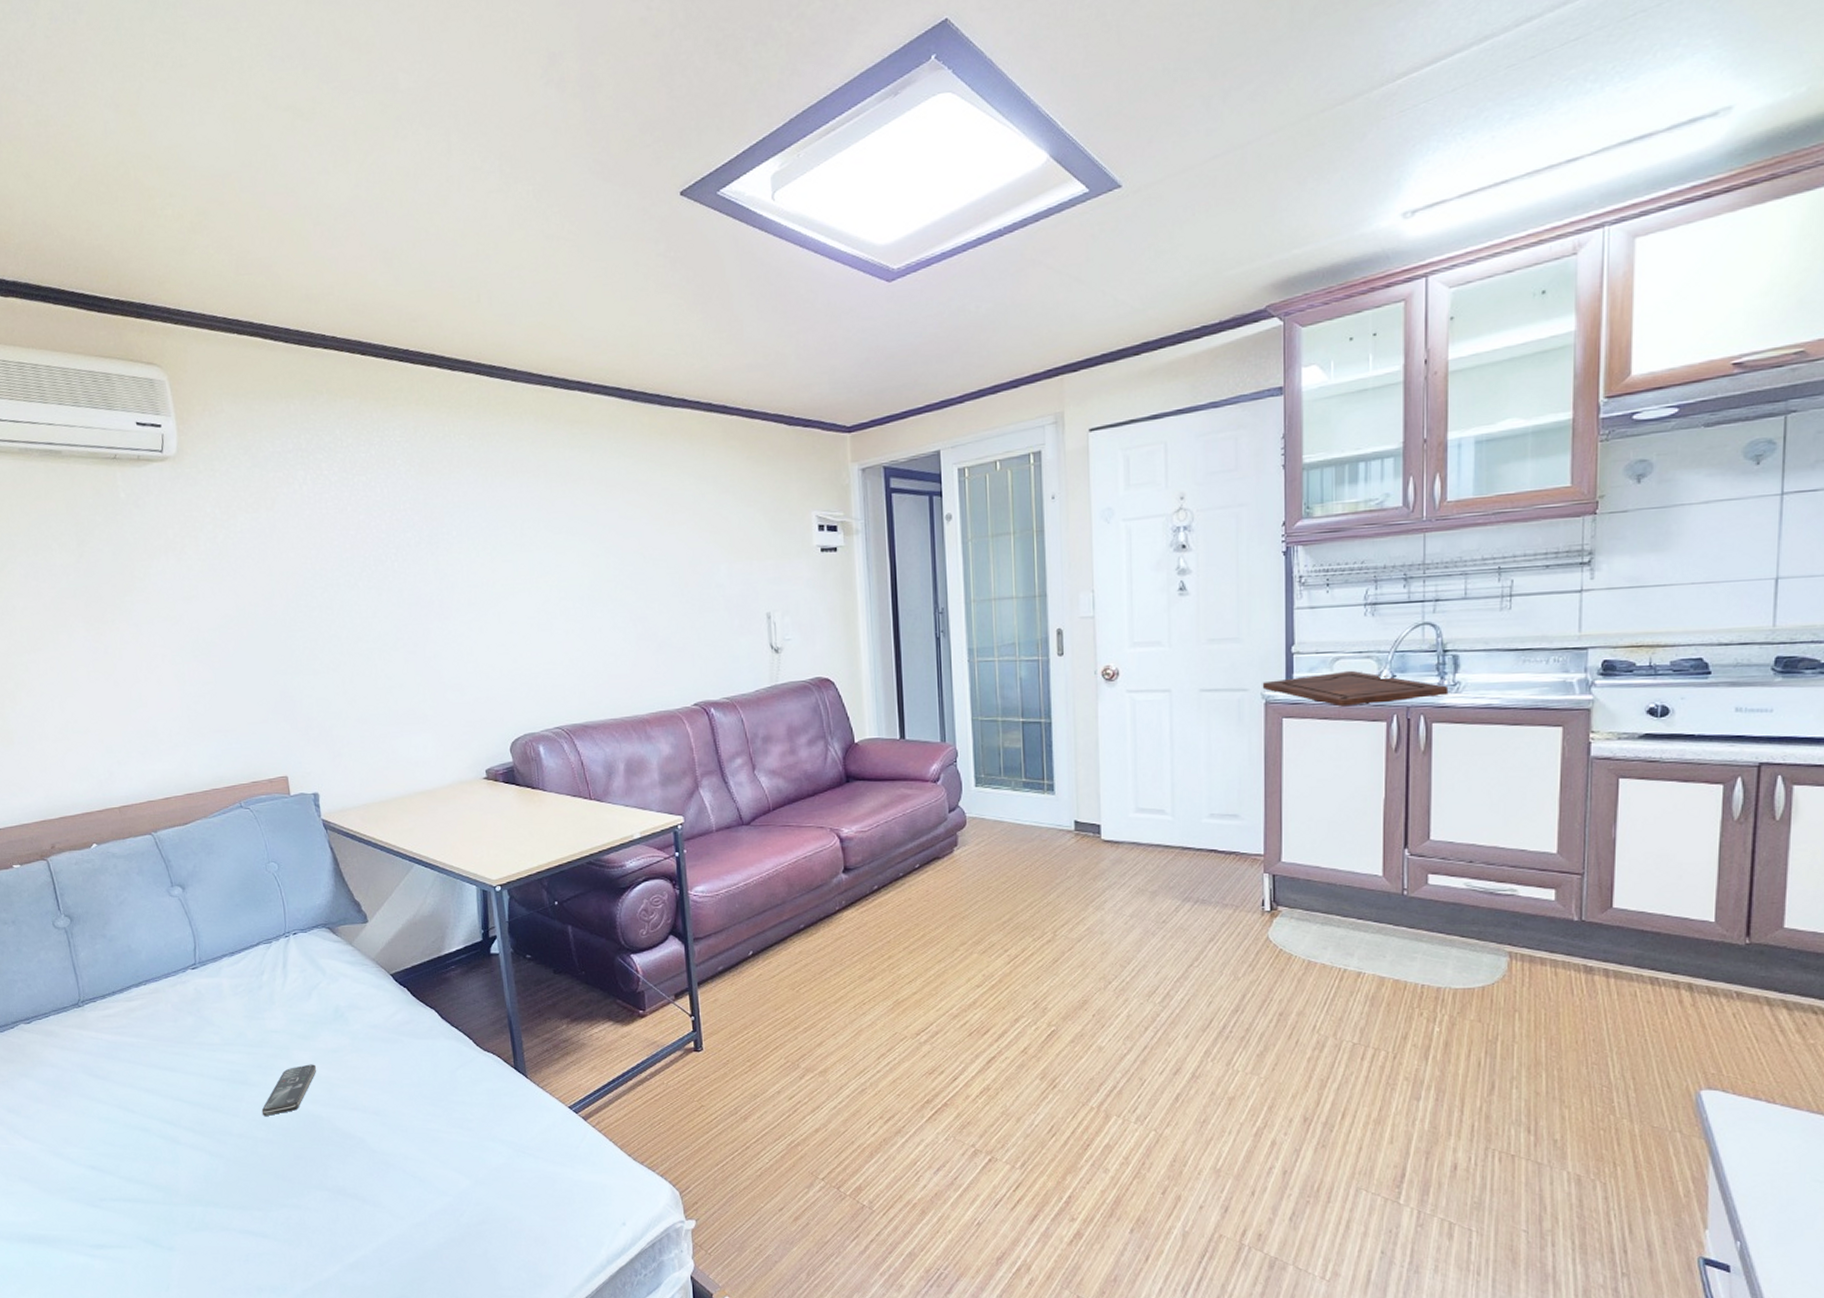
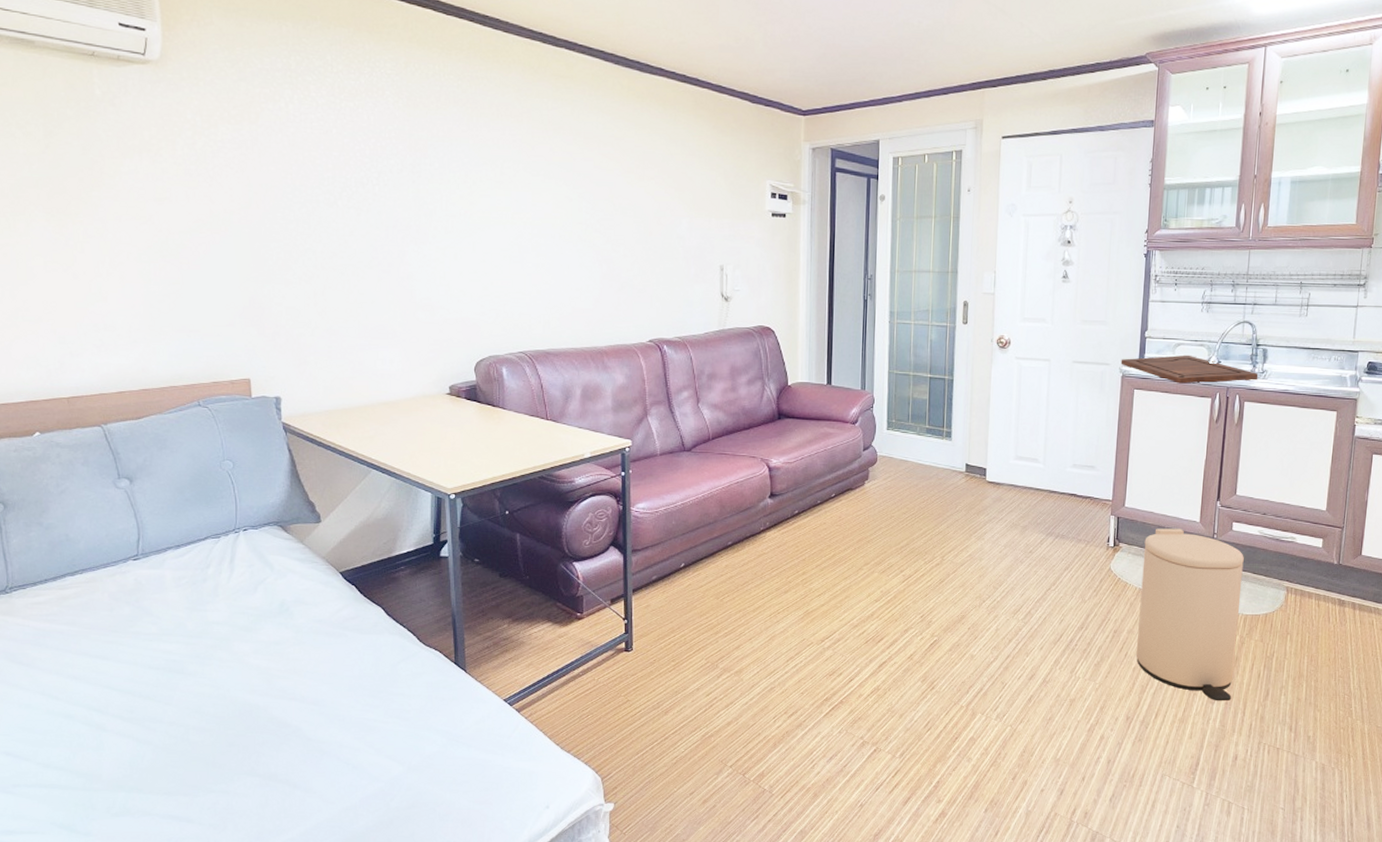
mobile phone: present [261,1064,317,1116] -> none [196,655,257,704]
pedal bin: none [1310,885,1447,1097] -> present [1135,528,1244,702]

